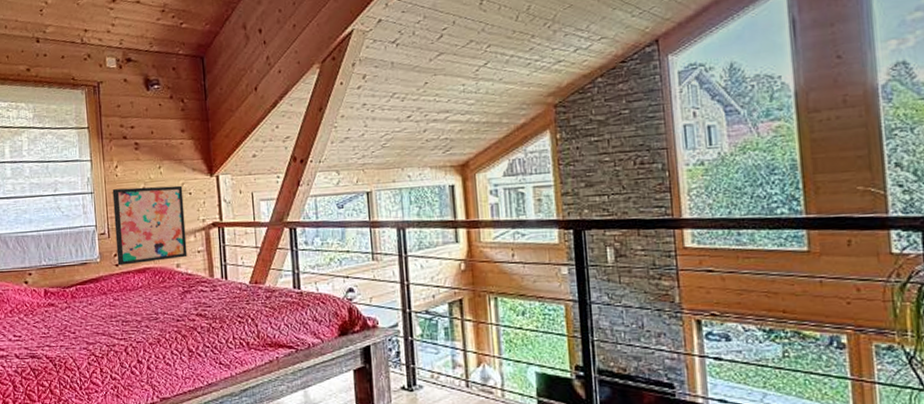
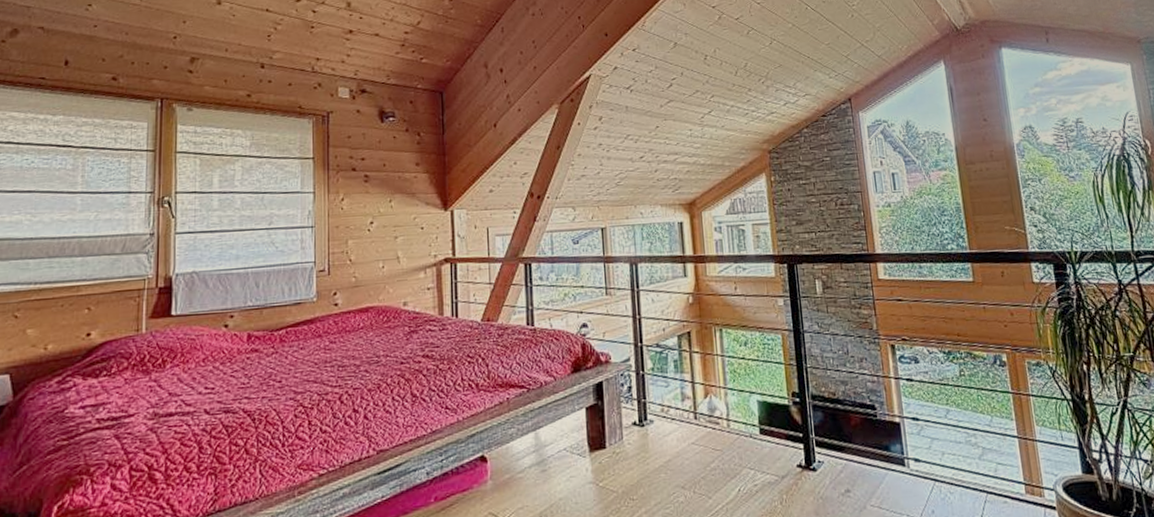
wall art: present [112,185,188,266] -> none [336,219,416,305]

